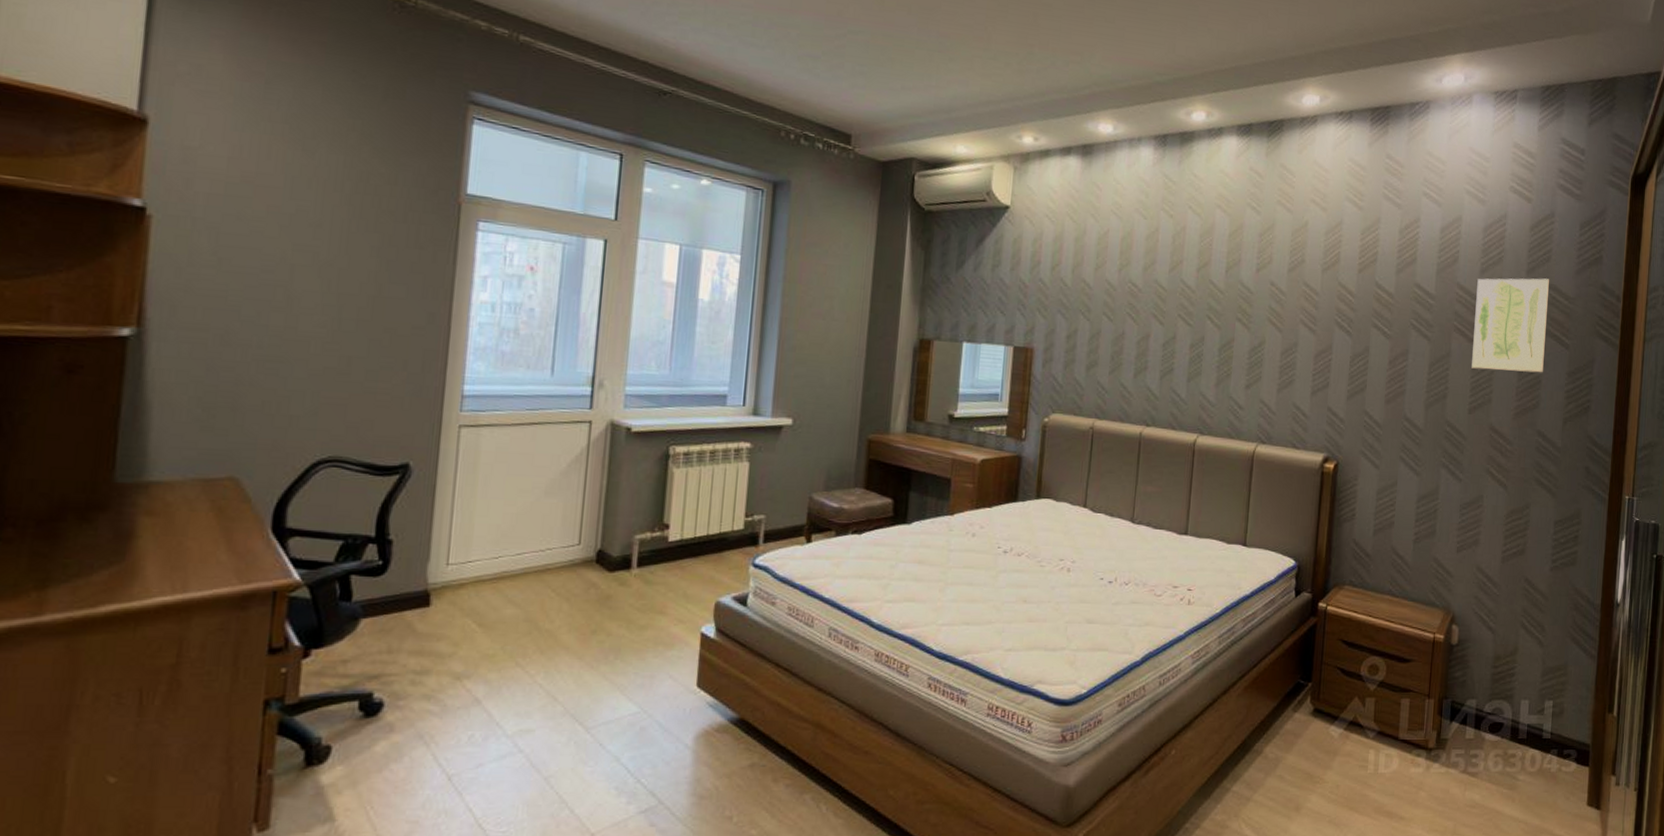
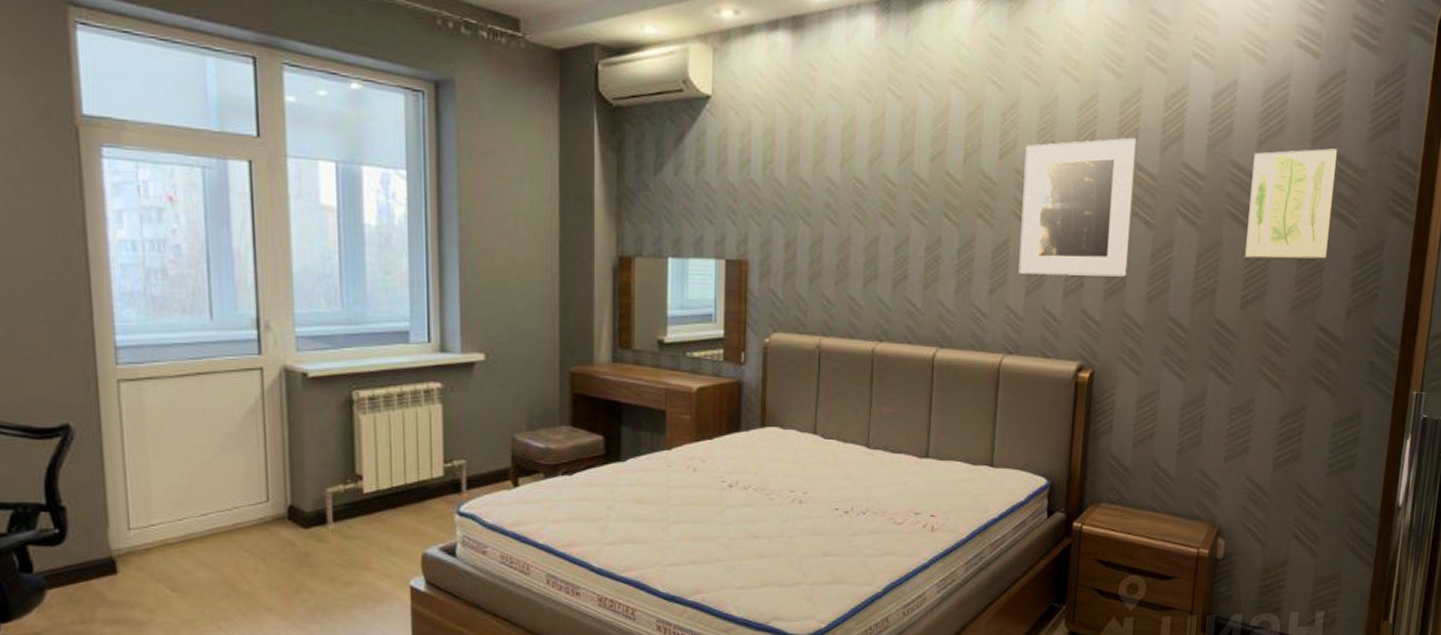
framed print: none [1272,260,1376,380] -> present [1018,137,1137,277]

